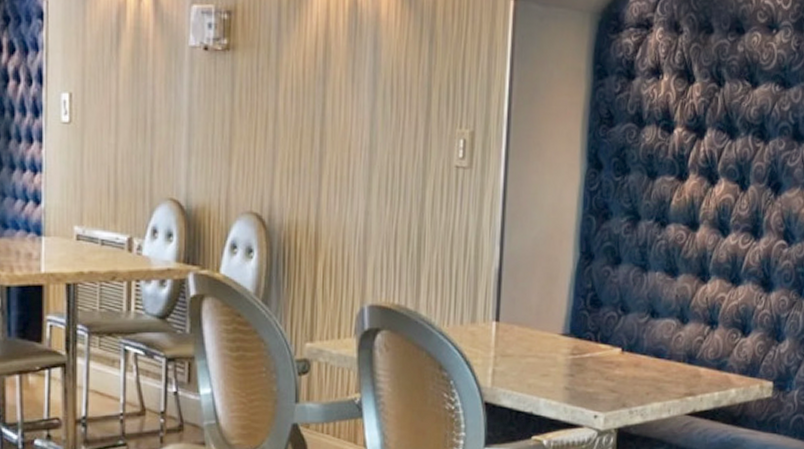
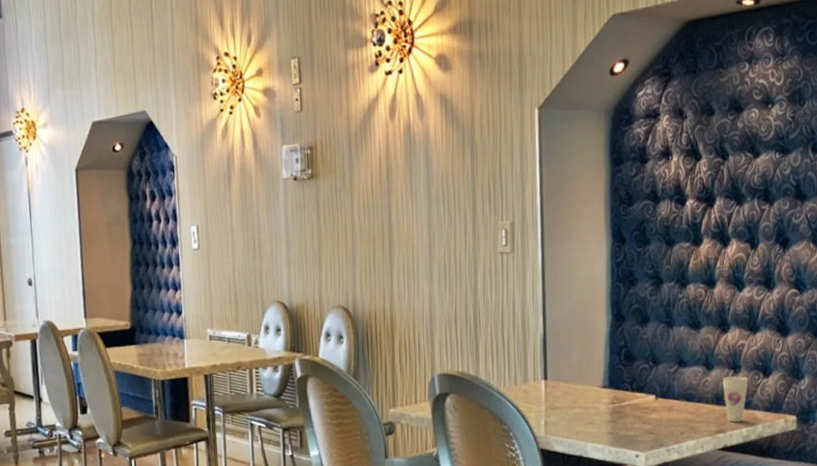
cup: none [696,333,726,385] -> present [722,376,749,422]

